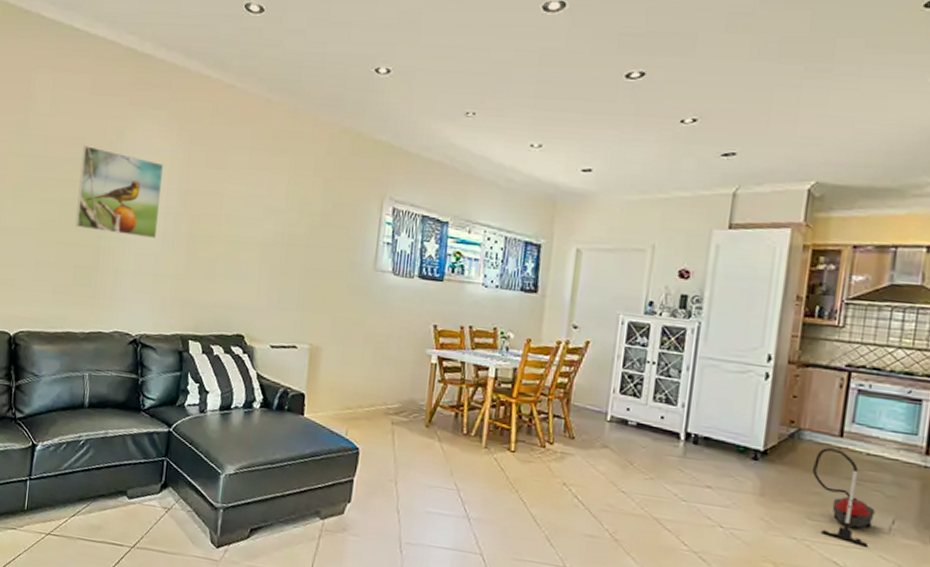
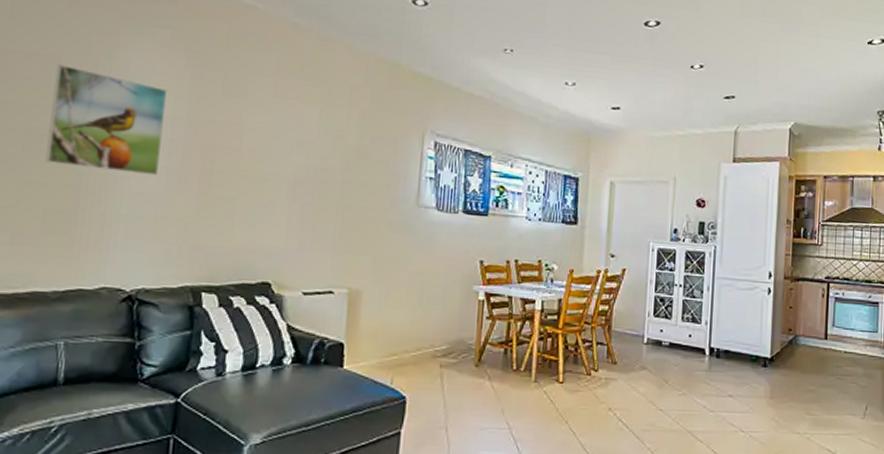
vacuum cleaner: present [811,448,875,547] -> none [807,350,854,433]

